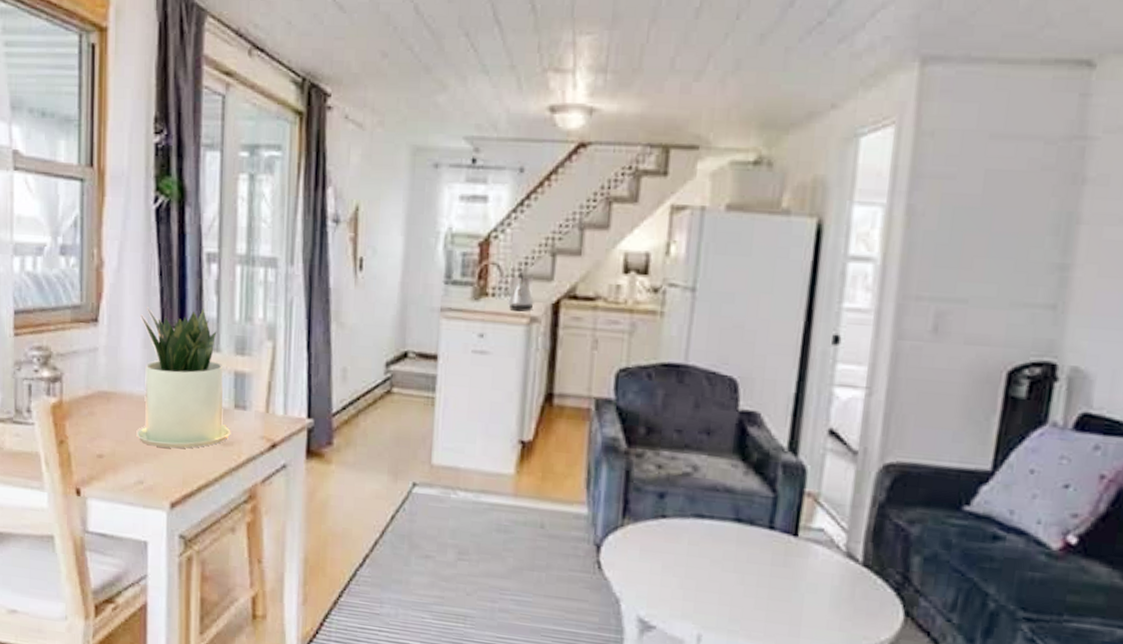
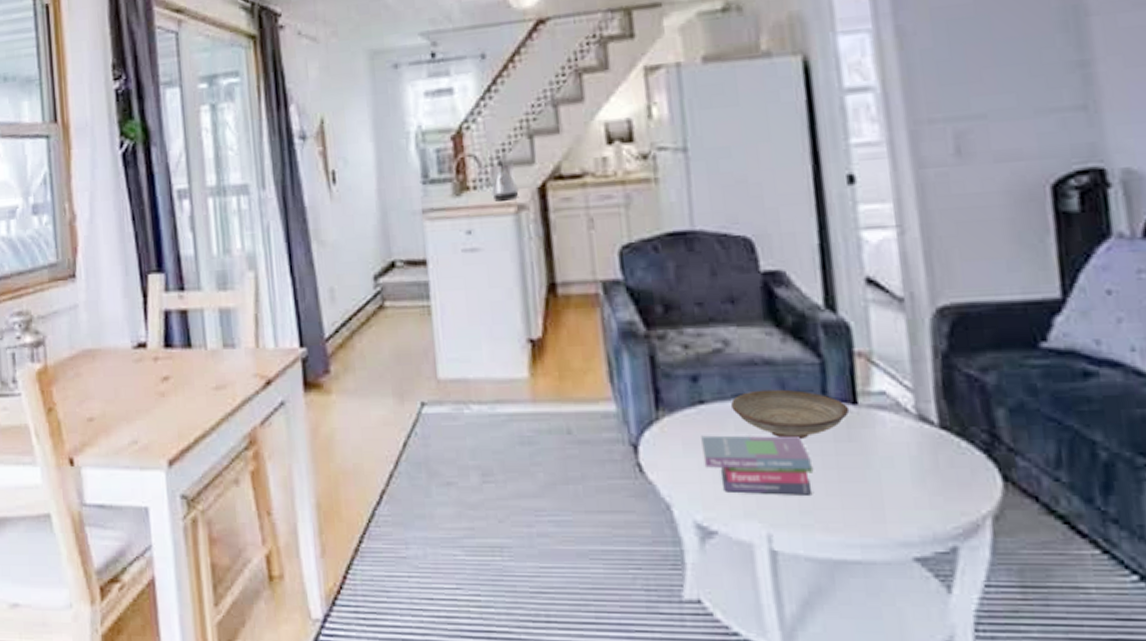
planter: present [136,308,231,449] -> none [118,247,223,401]
books: none [655,545,749,607] -> present [701,435,814,495]
decorative bowl: none [689,513,790,559] -> present [731,389,850,439]

